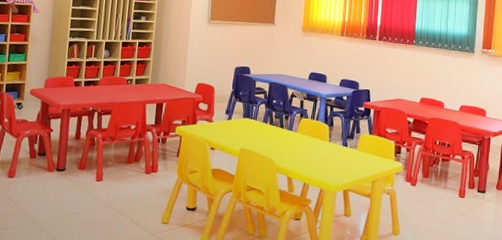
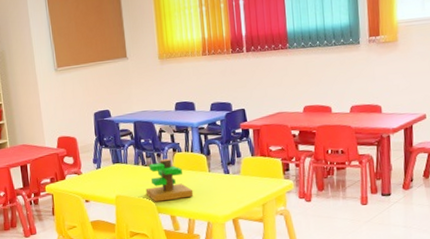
toy tree: none [268,121,312,163] -> present [145,158,194,202]

